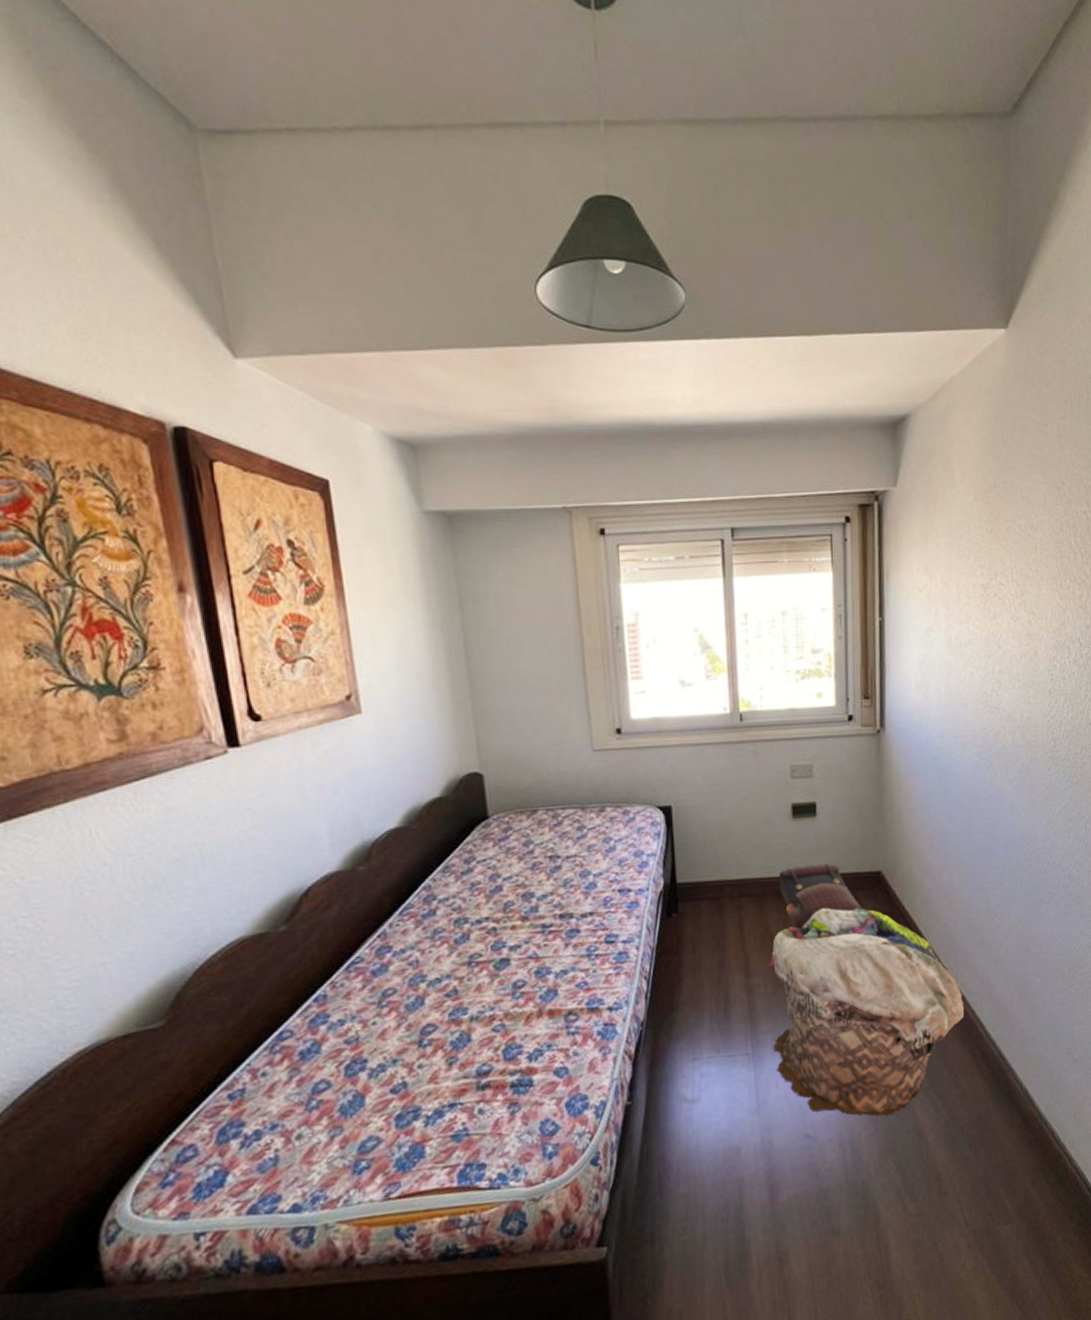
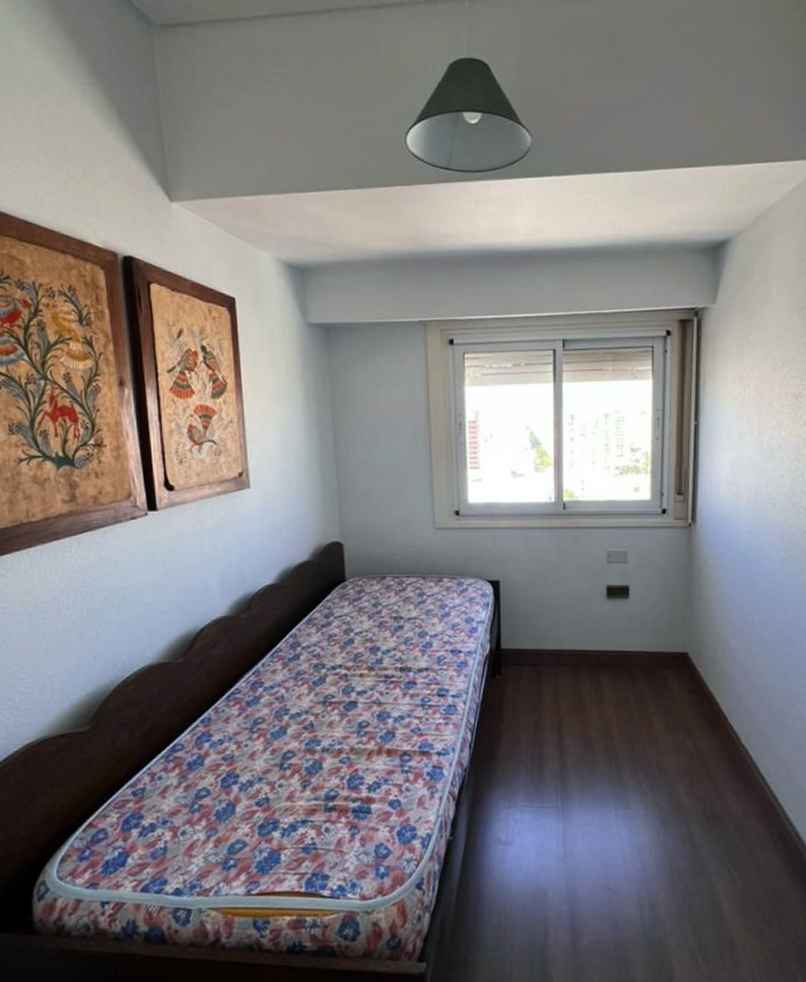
laundry basket: present [769,908,965,1117] -> none [580,682,763,880]
satchel: present [778,863,862,929] -> none [592,642,668,699]

